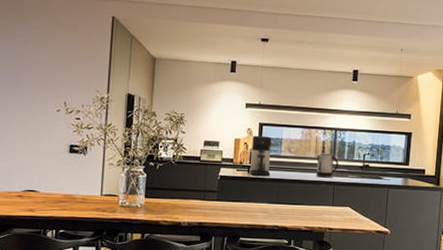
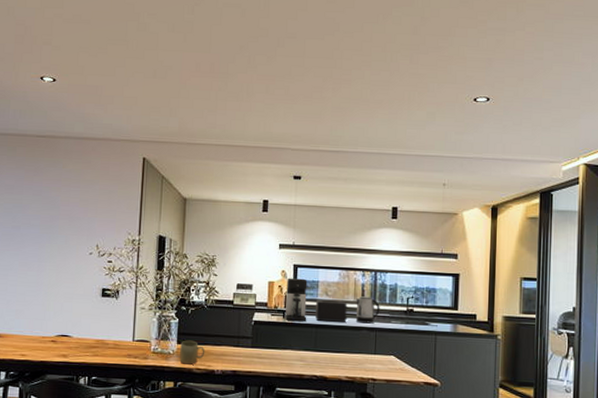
mug: none [146,194,173,217] -> present [179,340,205,365]
toaster: none [278,156,310,177] -> present [315,300,349,322]

